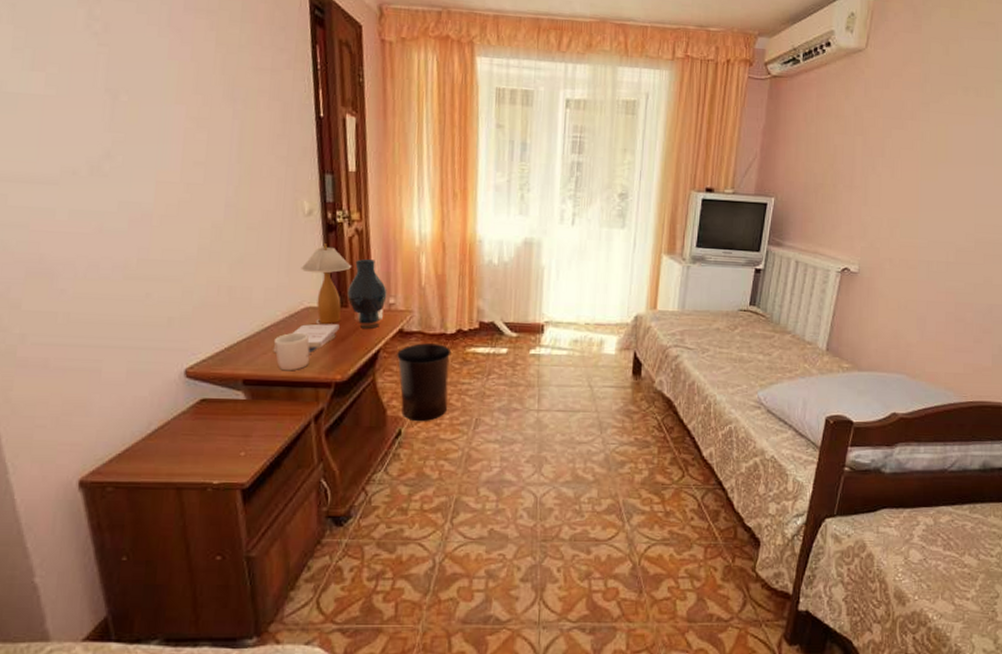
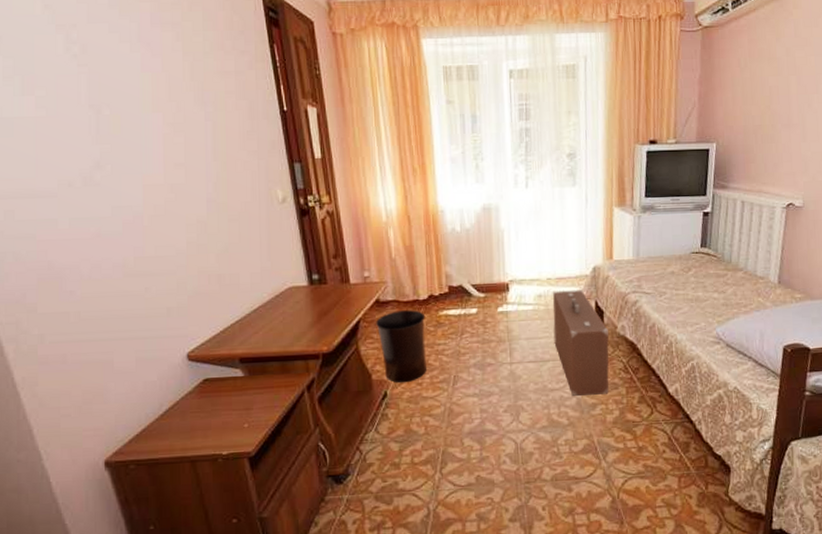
books: present [273,324,340,352] -> none [263,300,321,331]
mug: present [273,332,310,371] -> none [263,311,297,347]
table lamp: present [301,243,352,325] -> none [281,227,327,302]
vase: present [347,259,387,330] -> none [325,238,362,303]
suitcase: none [586,337,645,452] -> present [552,290,609,396]

